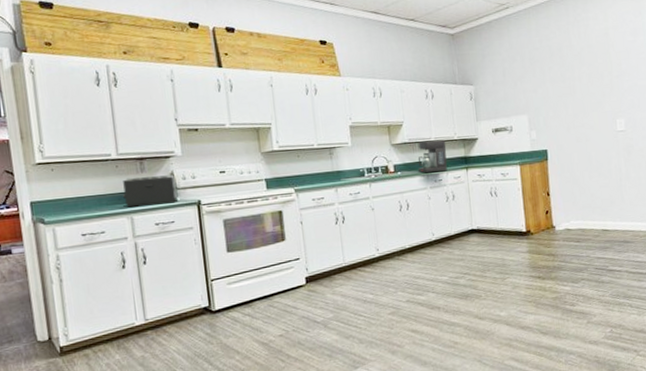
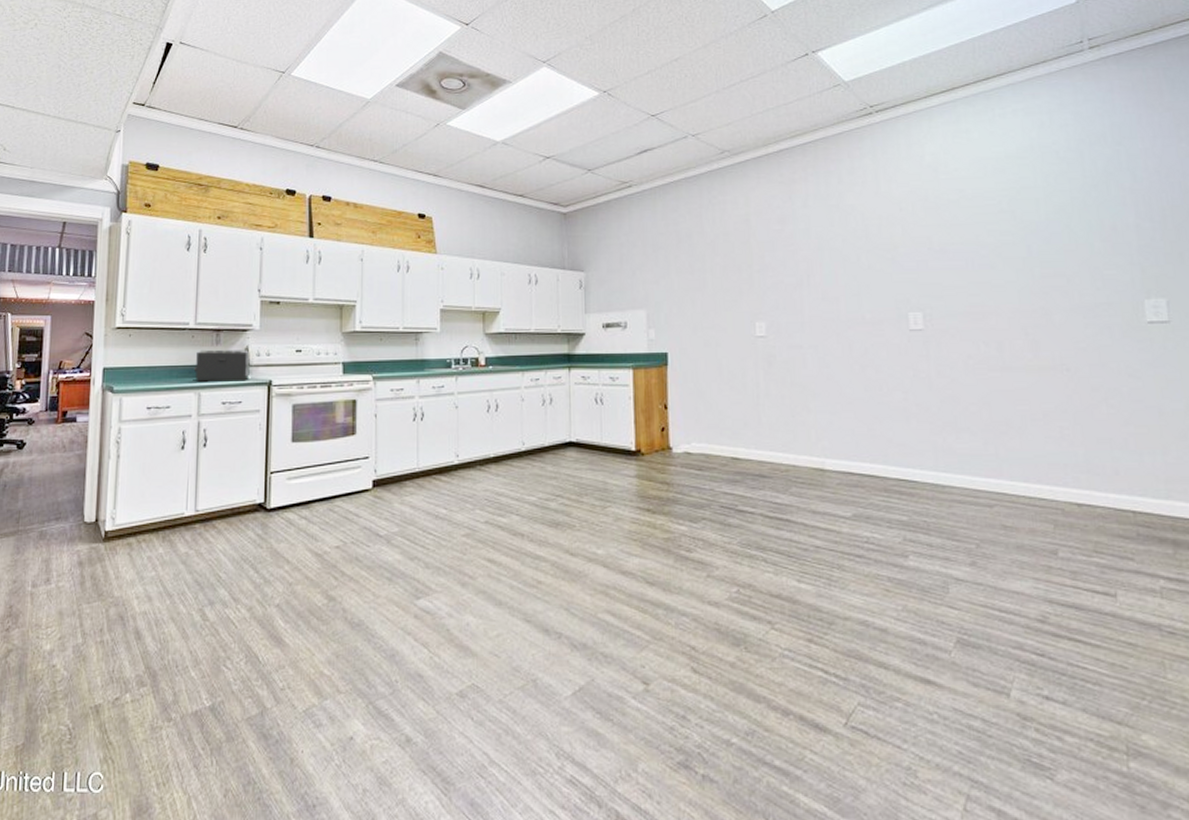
coffee maker: present [417,139,448,174] -> none [512,332,548,370]

